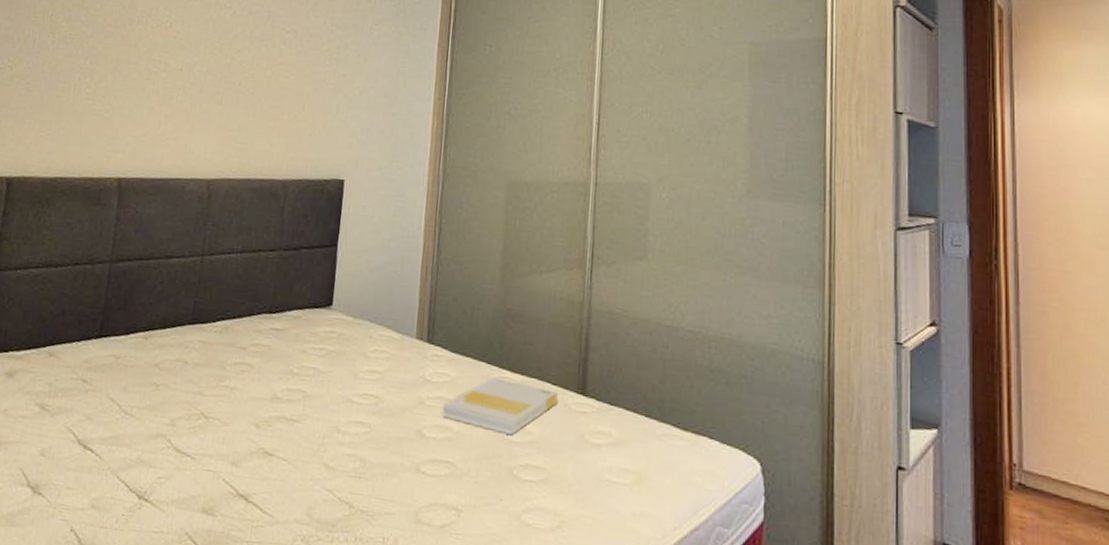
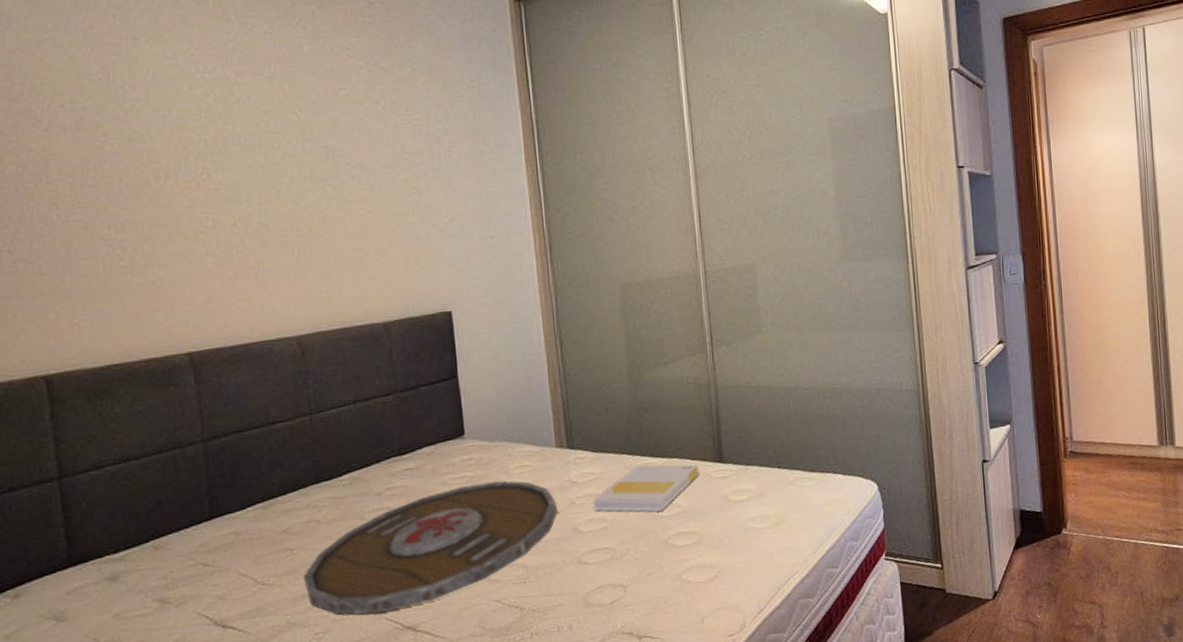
serving tray: none [160,358,407,473] -> present [303,481,558,615]

